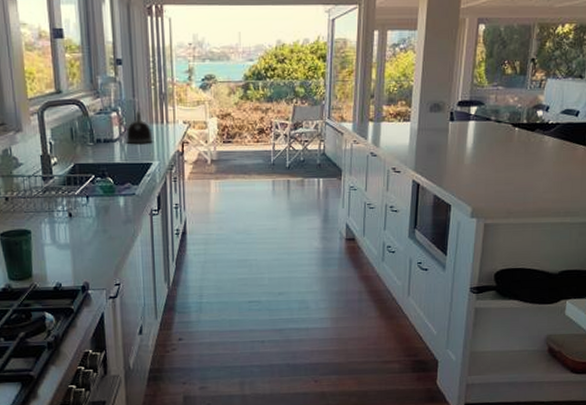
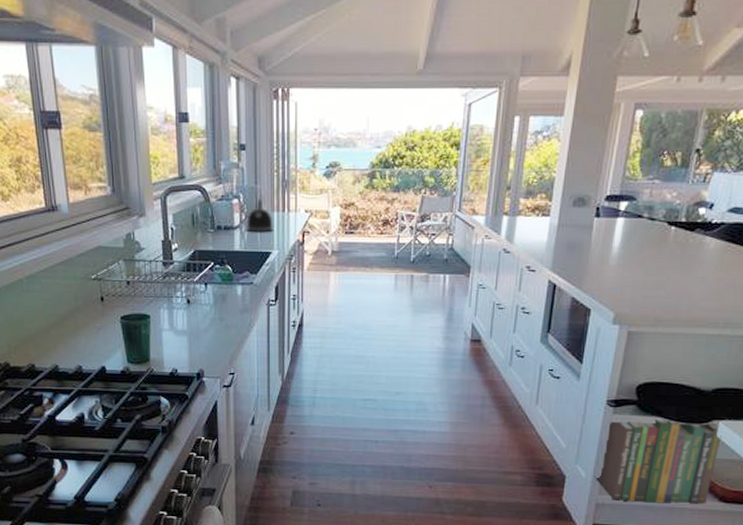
books: none [462,300,569,380] -> present [593,420,722,504]

